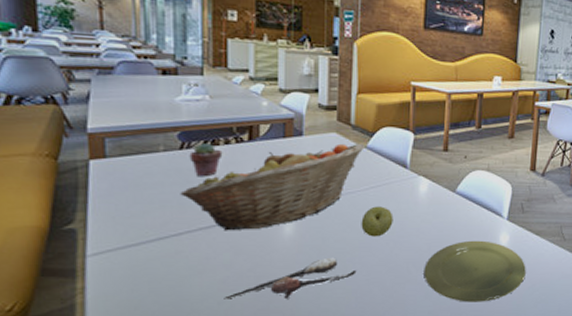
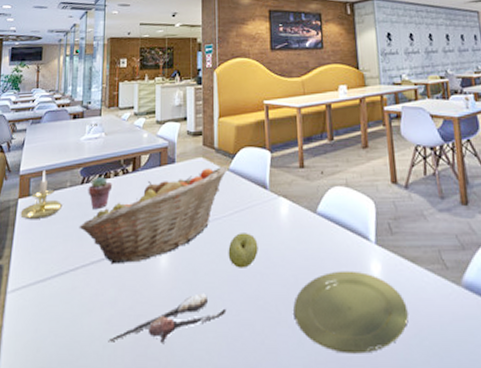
candle holder: none [94,131,156,184] -> present [20,171,63,220]

